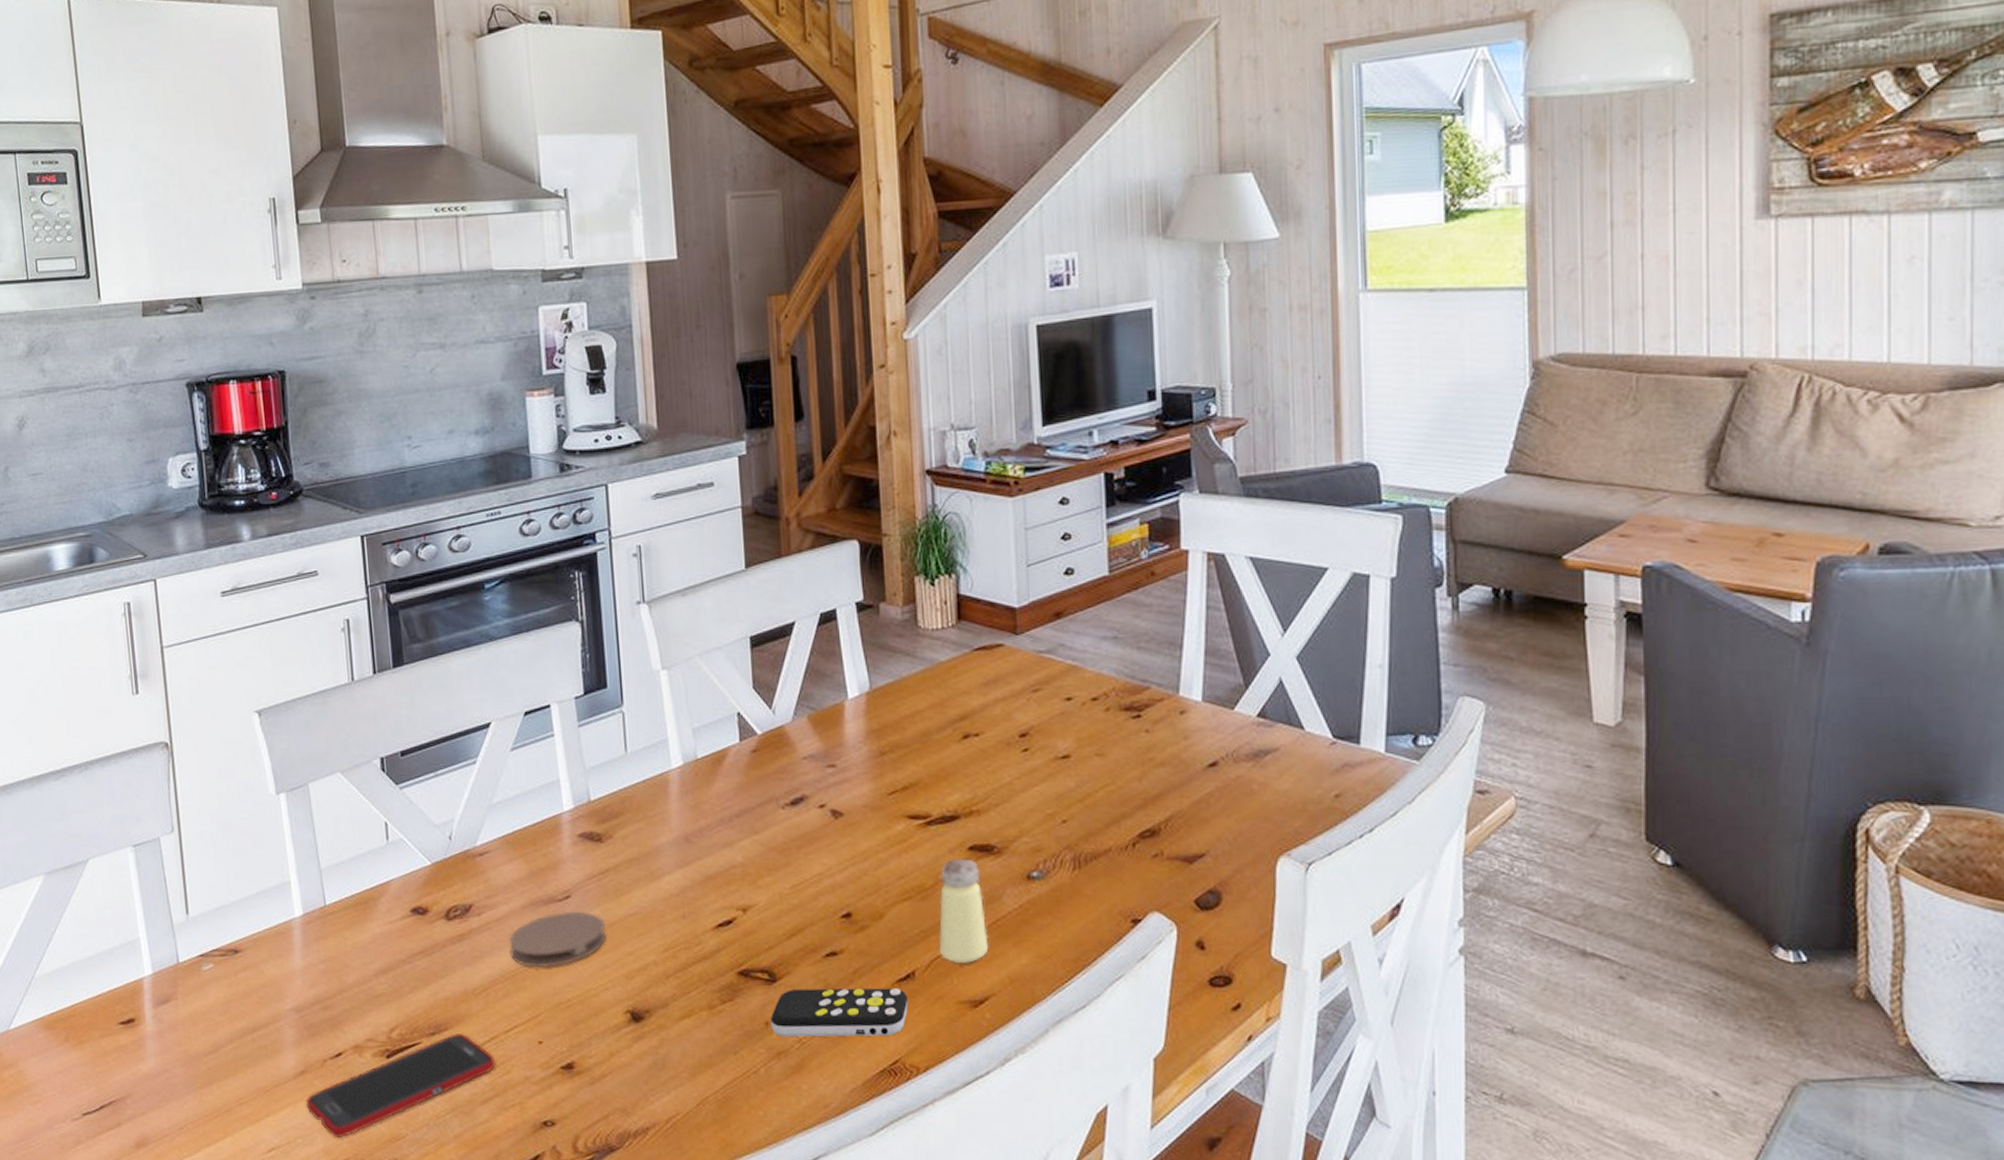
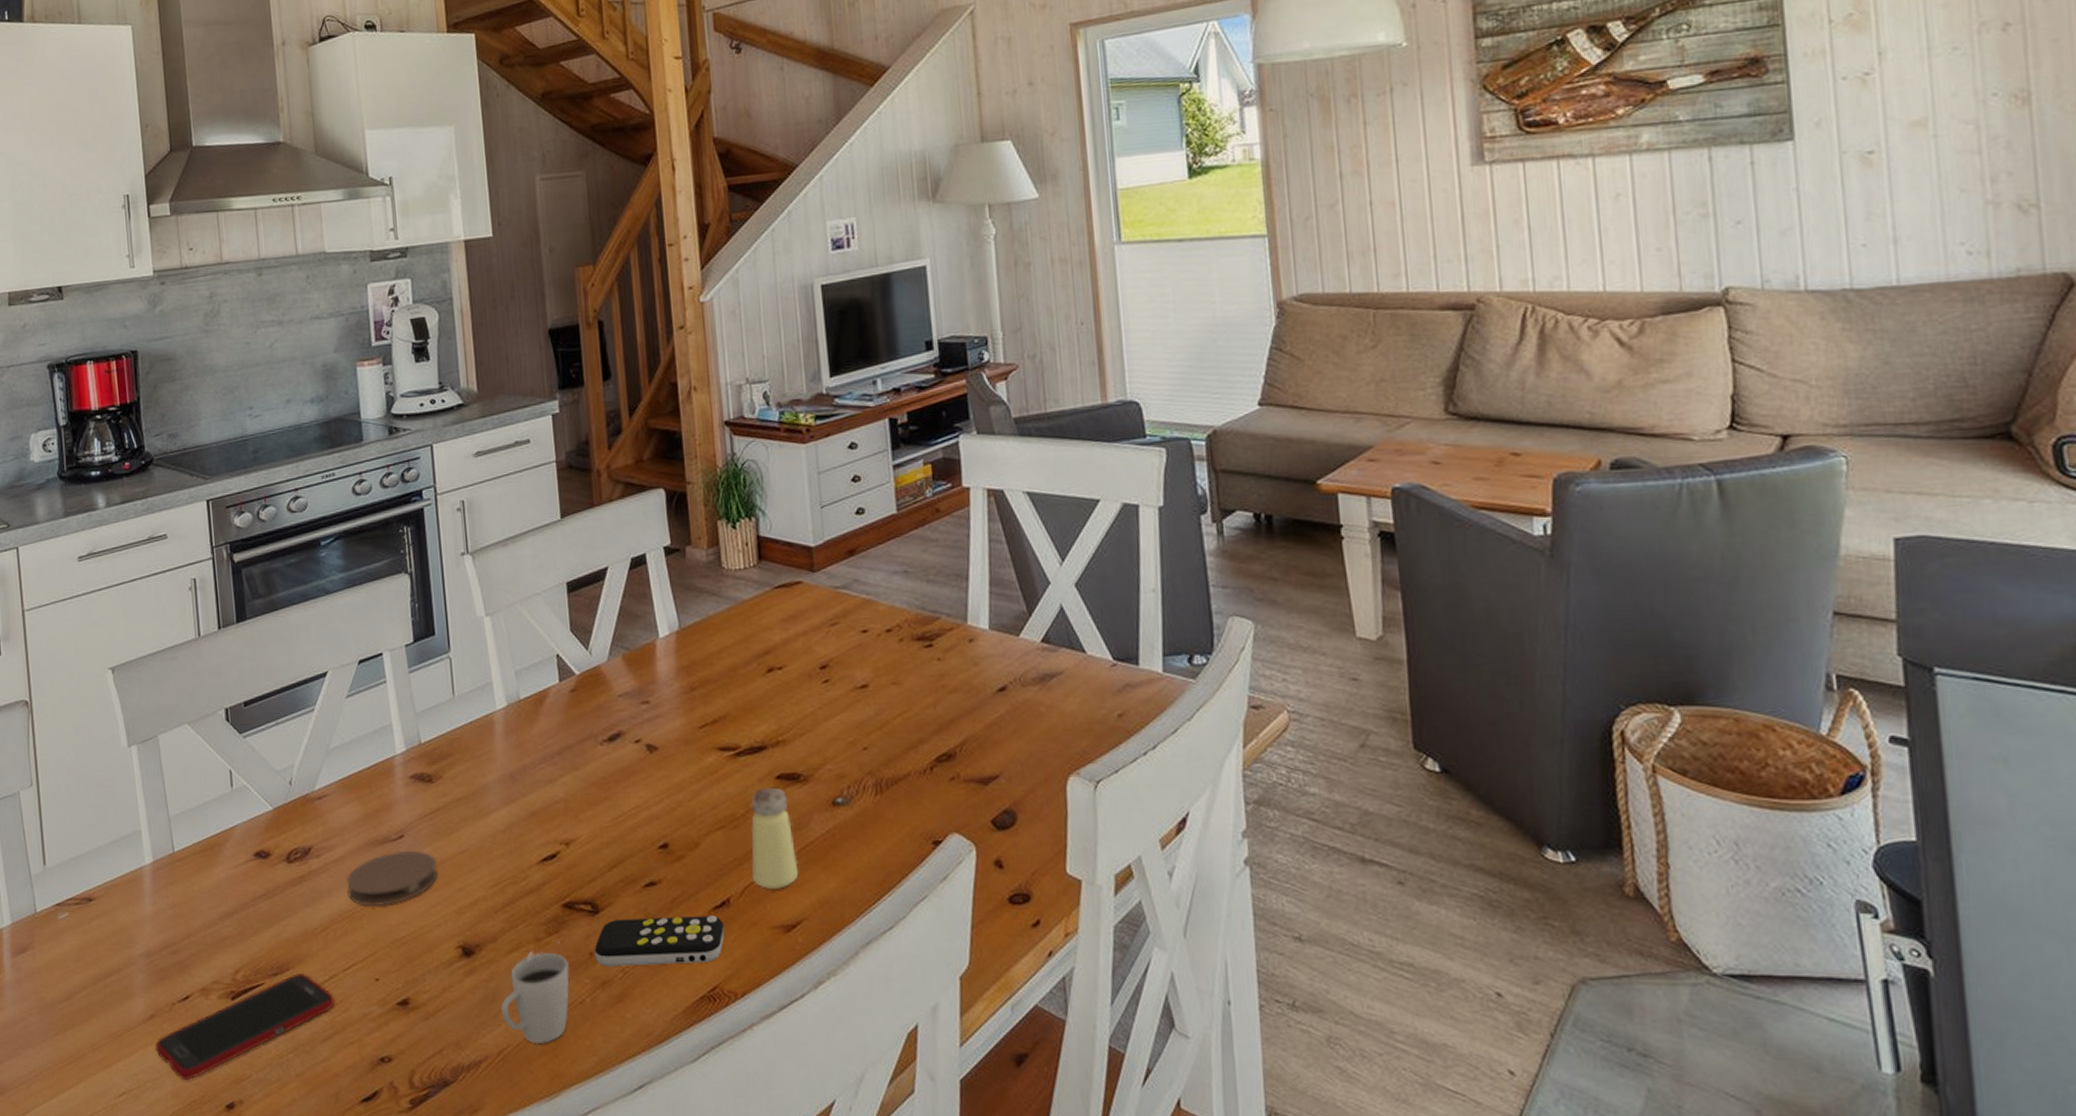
cup: none [671,1010,743,1113] -> present [501,942,569,1045]

